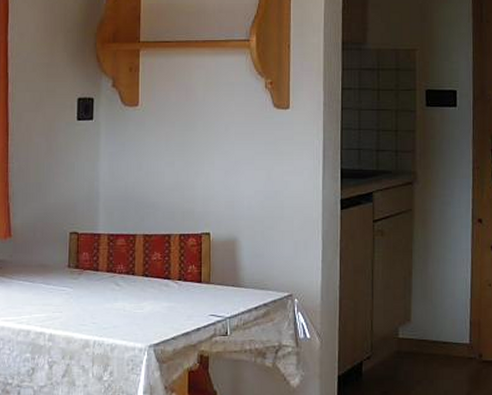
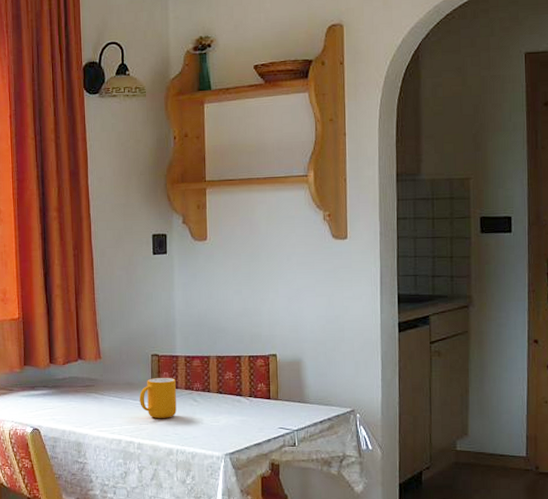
mug: none [54,259,96,305] -> present [140,378,177,418]

